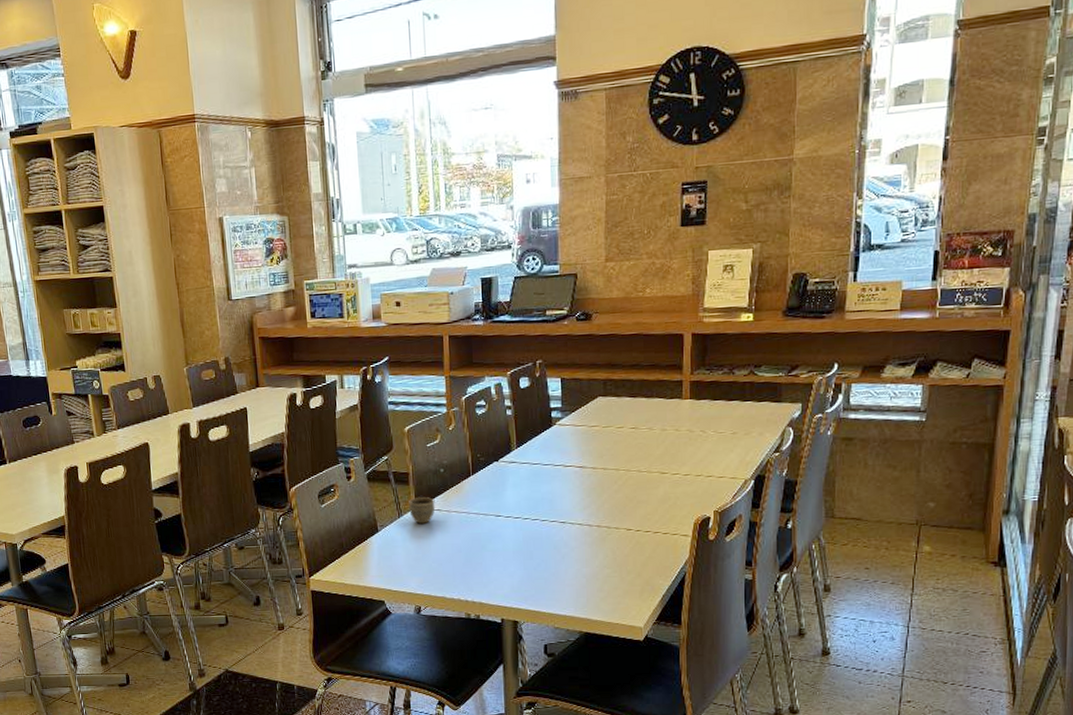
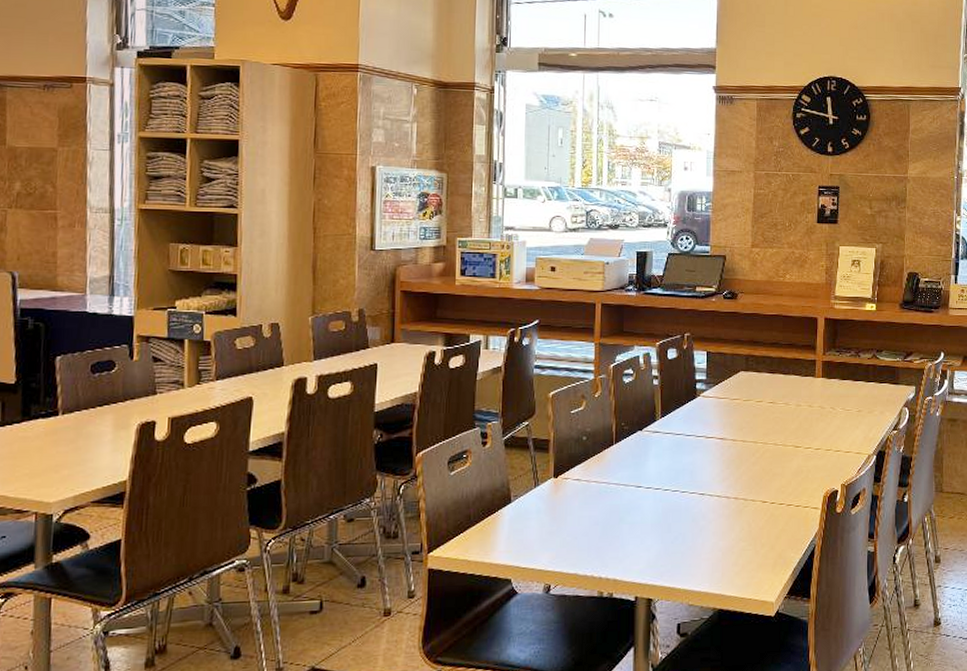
cup: present [409,496,435,524] -> none [547,465,575,494]

